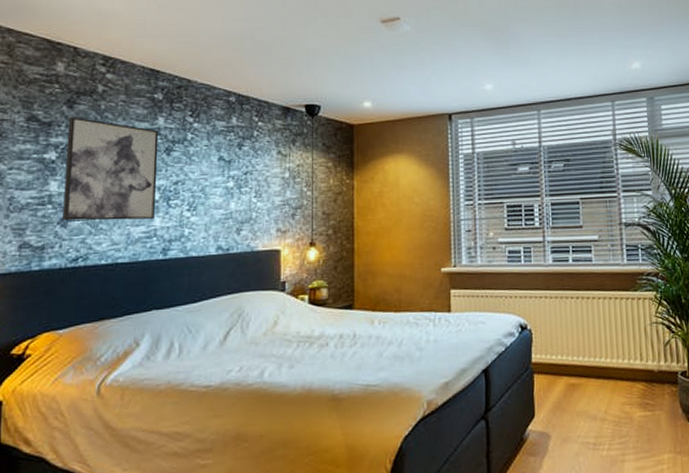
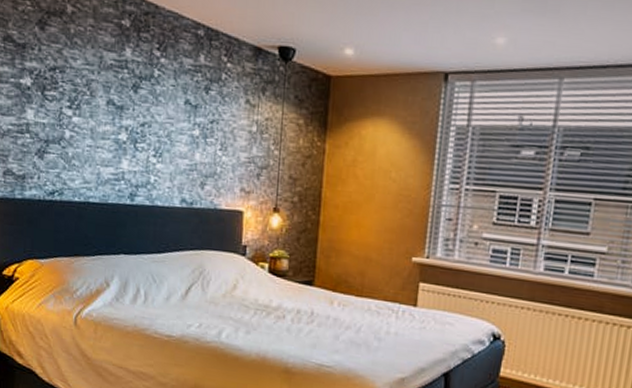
wall art: present [62,116,159,221] -> none [39,39,126,161]

